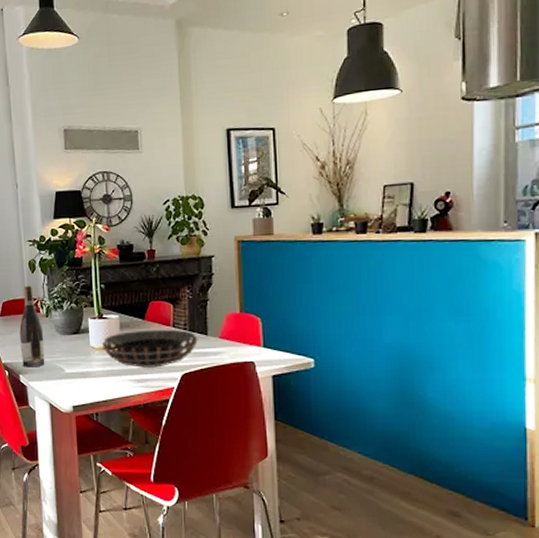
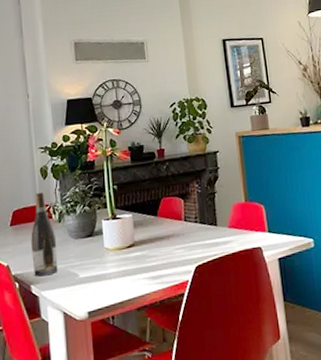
decorative bowl: present [102,329,198,368] -> none [117,223,209,265]

